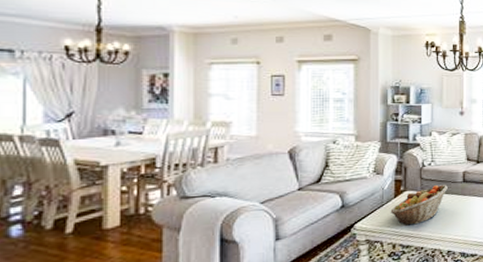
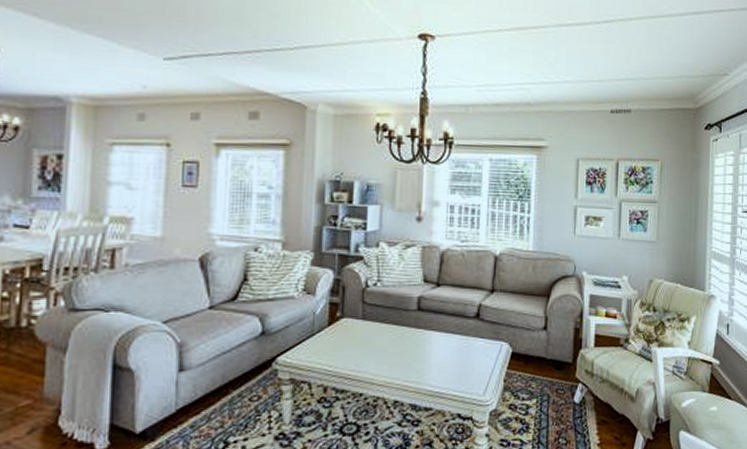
fruit basket: present [390,185,448,226] -> none [322,313,397,364]

